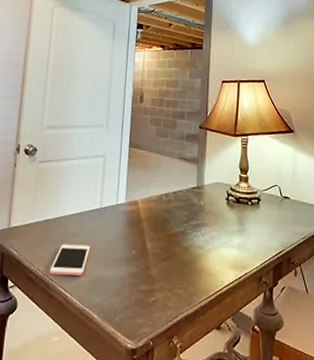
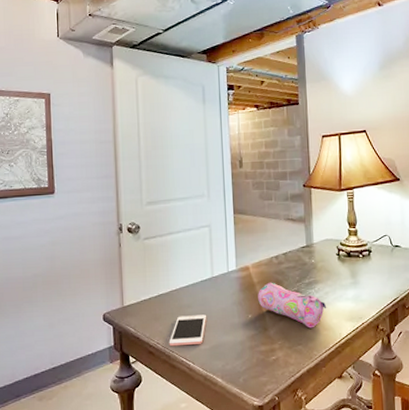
pencil case: none [143,219,211,273] -> present [258,282,327,328]

